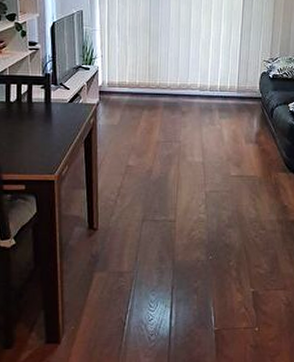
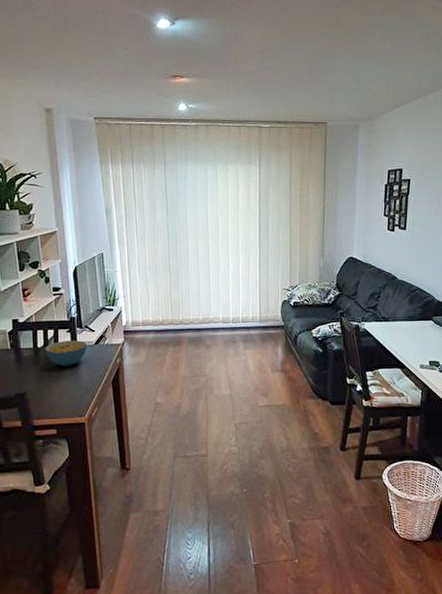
cereal bowl: none [17,97,61,123] -> present [45,340,87,367]

